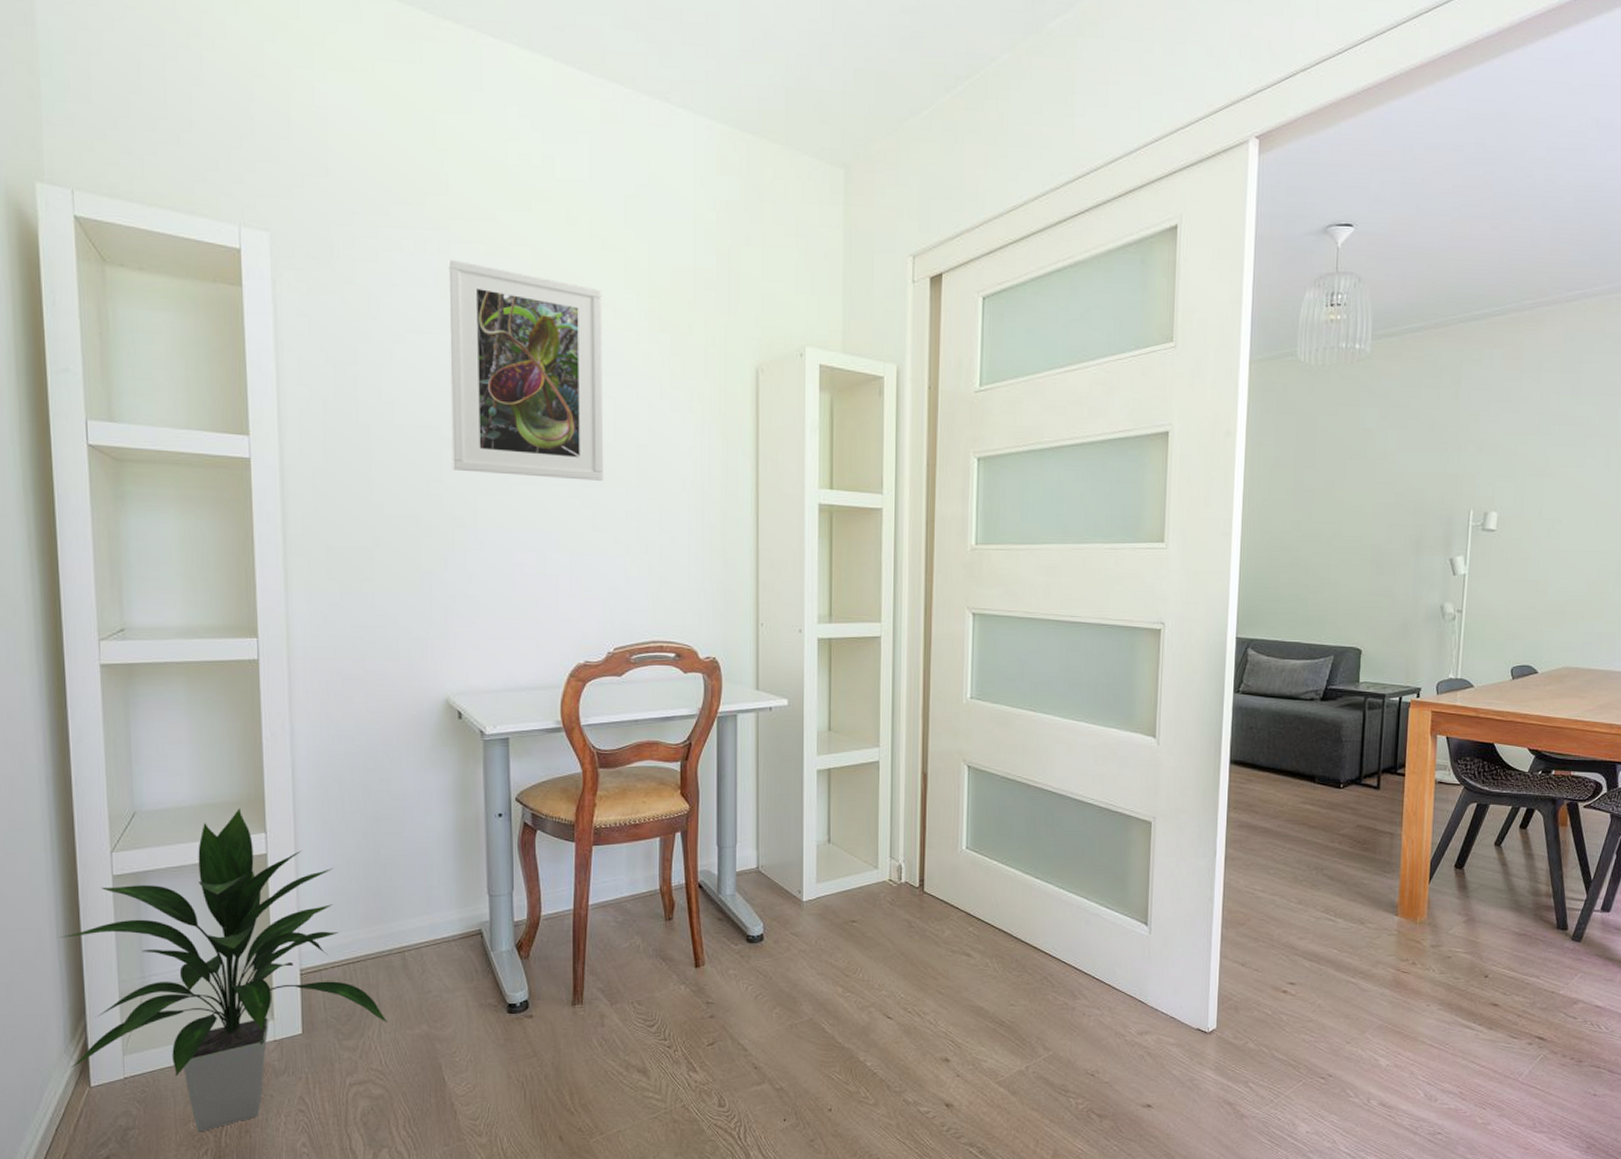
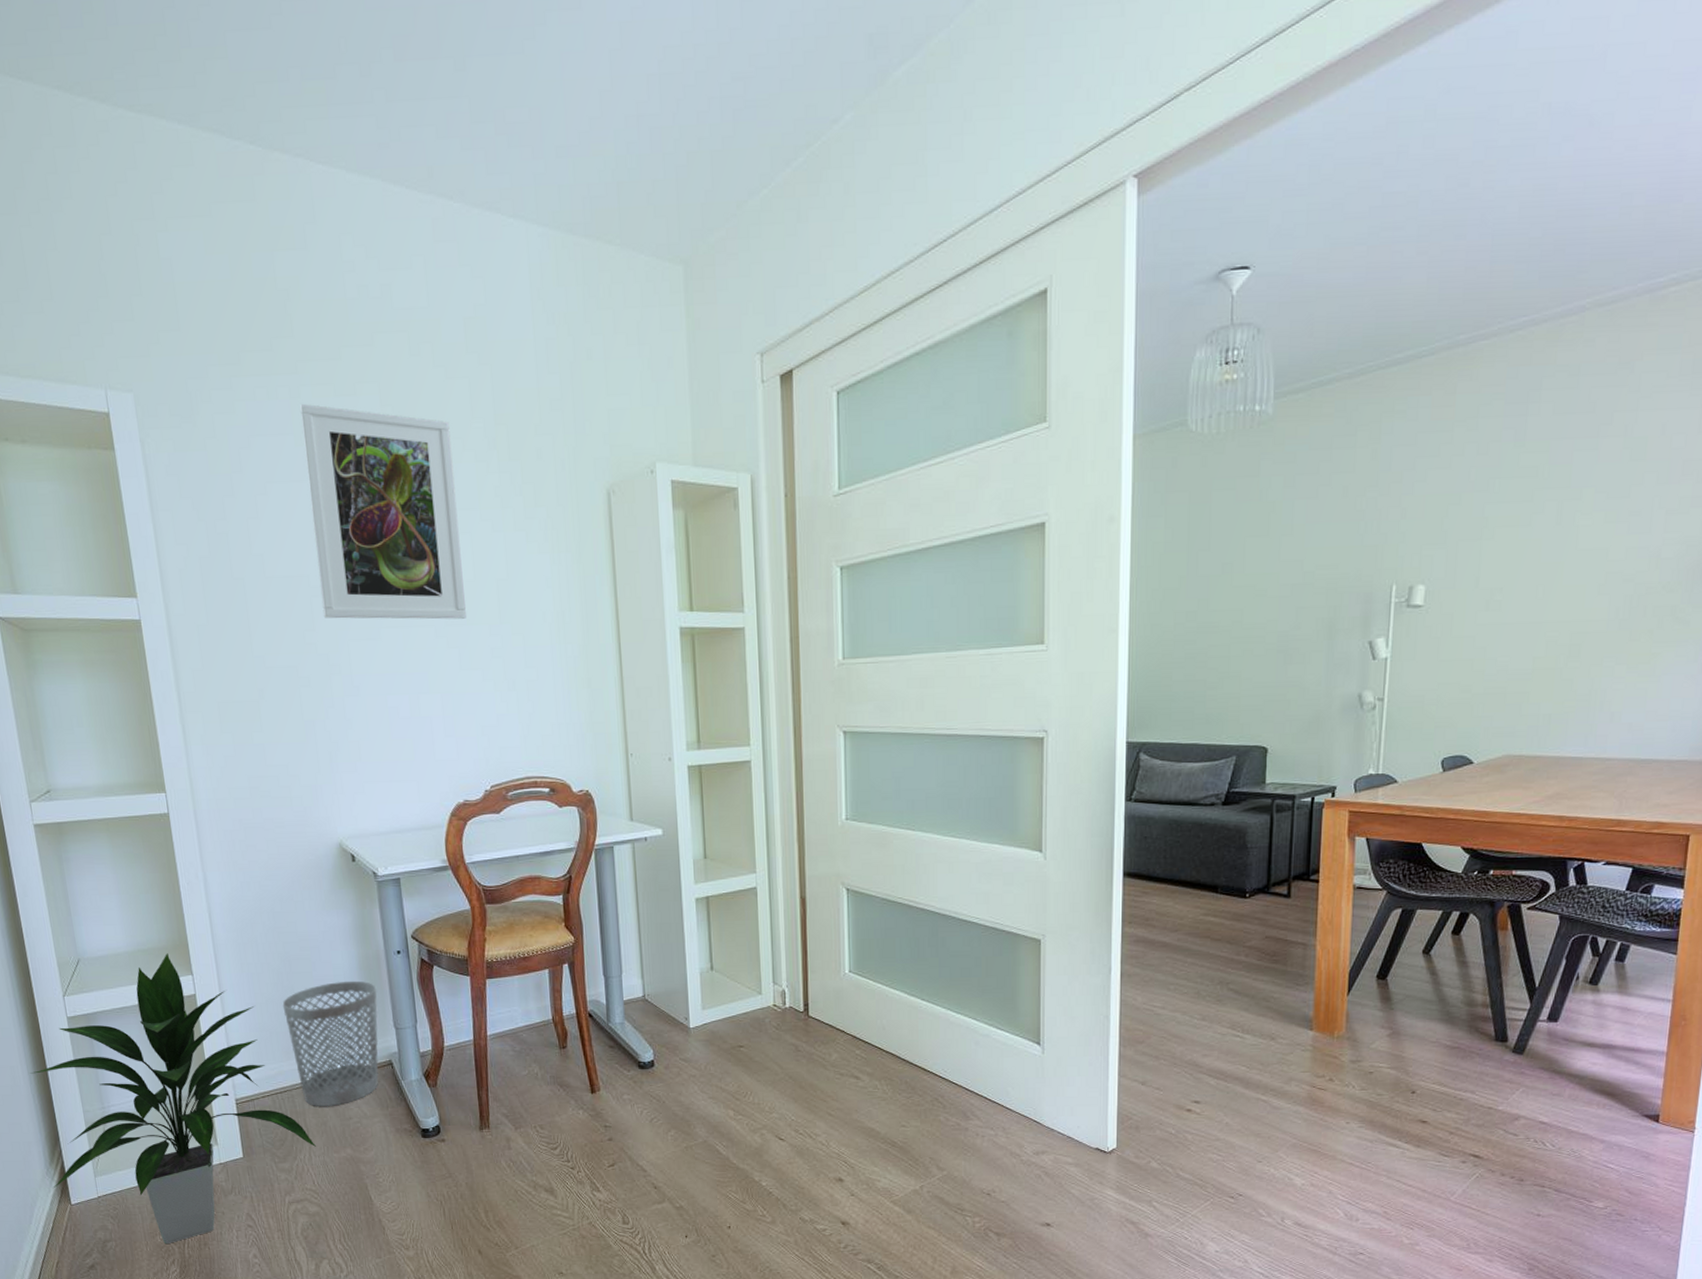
wastebasket: none [365,843,473,979] -> present [282,980,379,1107]

